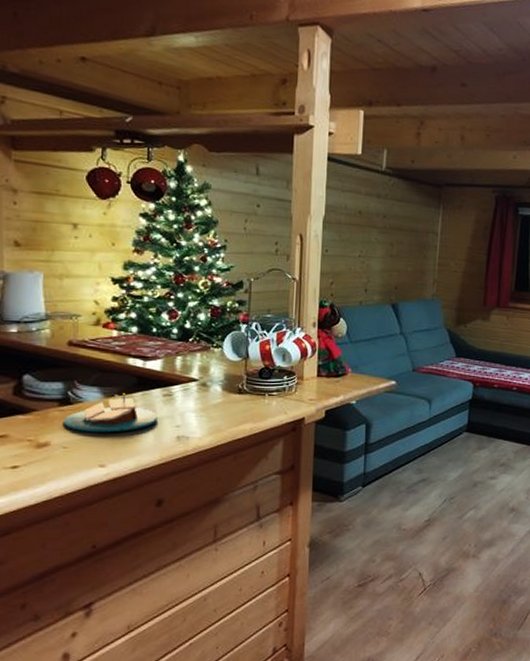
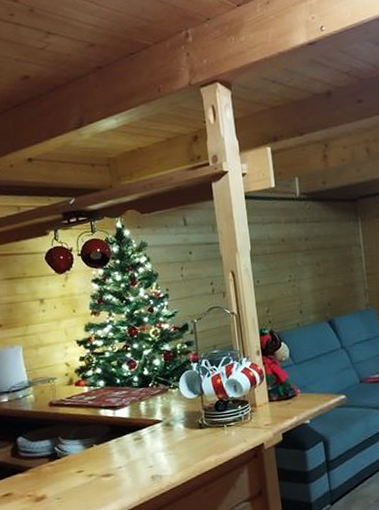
candle: present [64,393,158,433] -> none [55,442,132,482]

